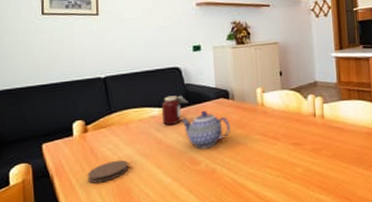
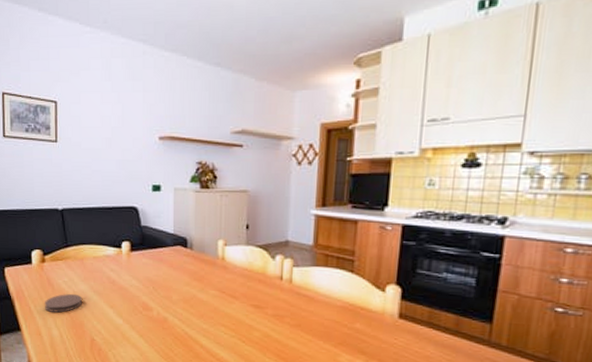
jar: present [161,95,188,126] -> none [116,236,144,267]
teapot: present [180,110,230,149] -> none [135,256,186,296]

